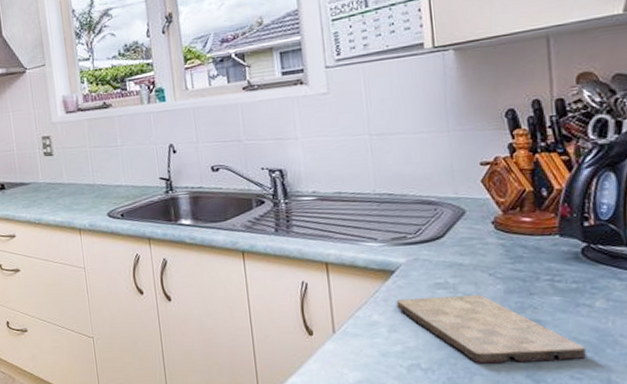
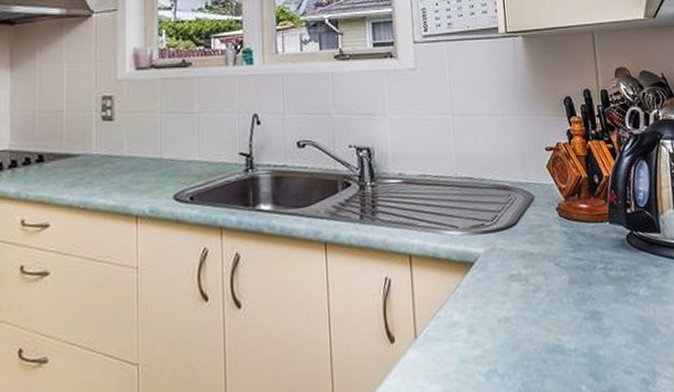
cutting board: present [396,295,586,364] -> none [475,286,635,365]

